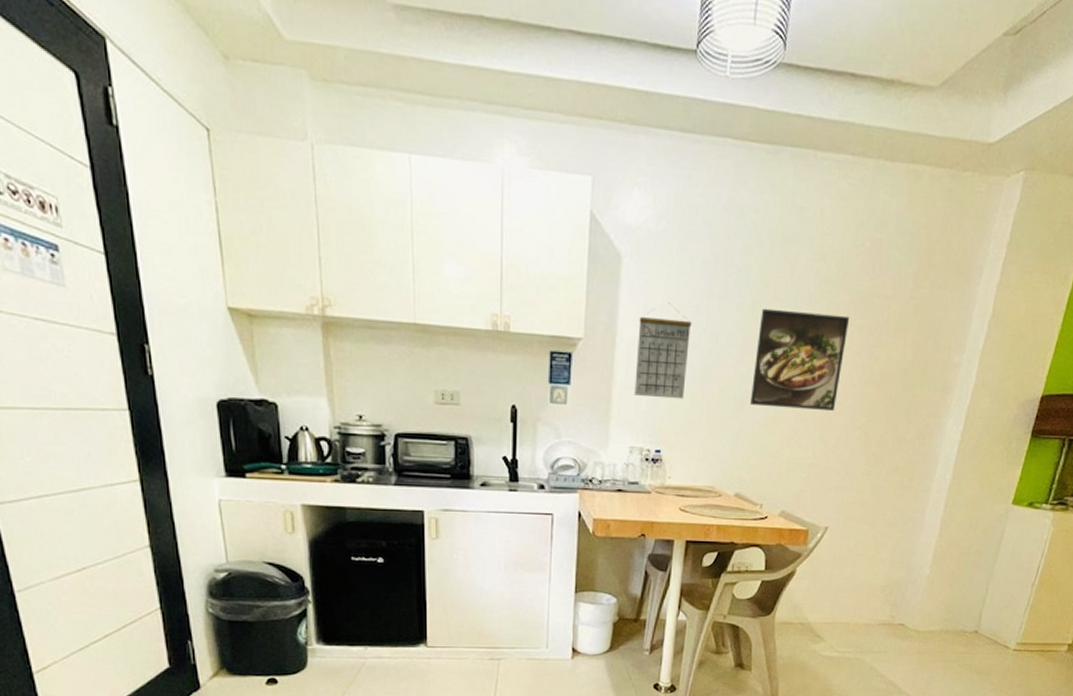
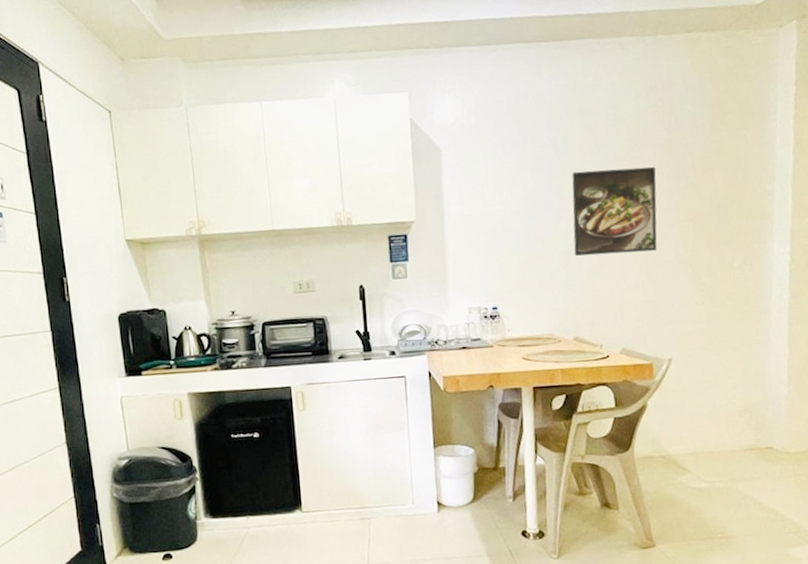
calendar: present [634,302,692,399] -> none [462,180,512,262]

